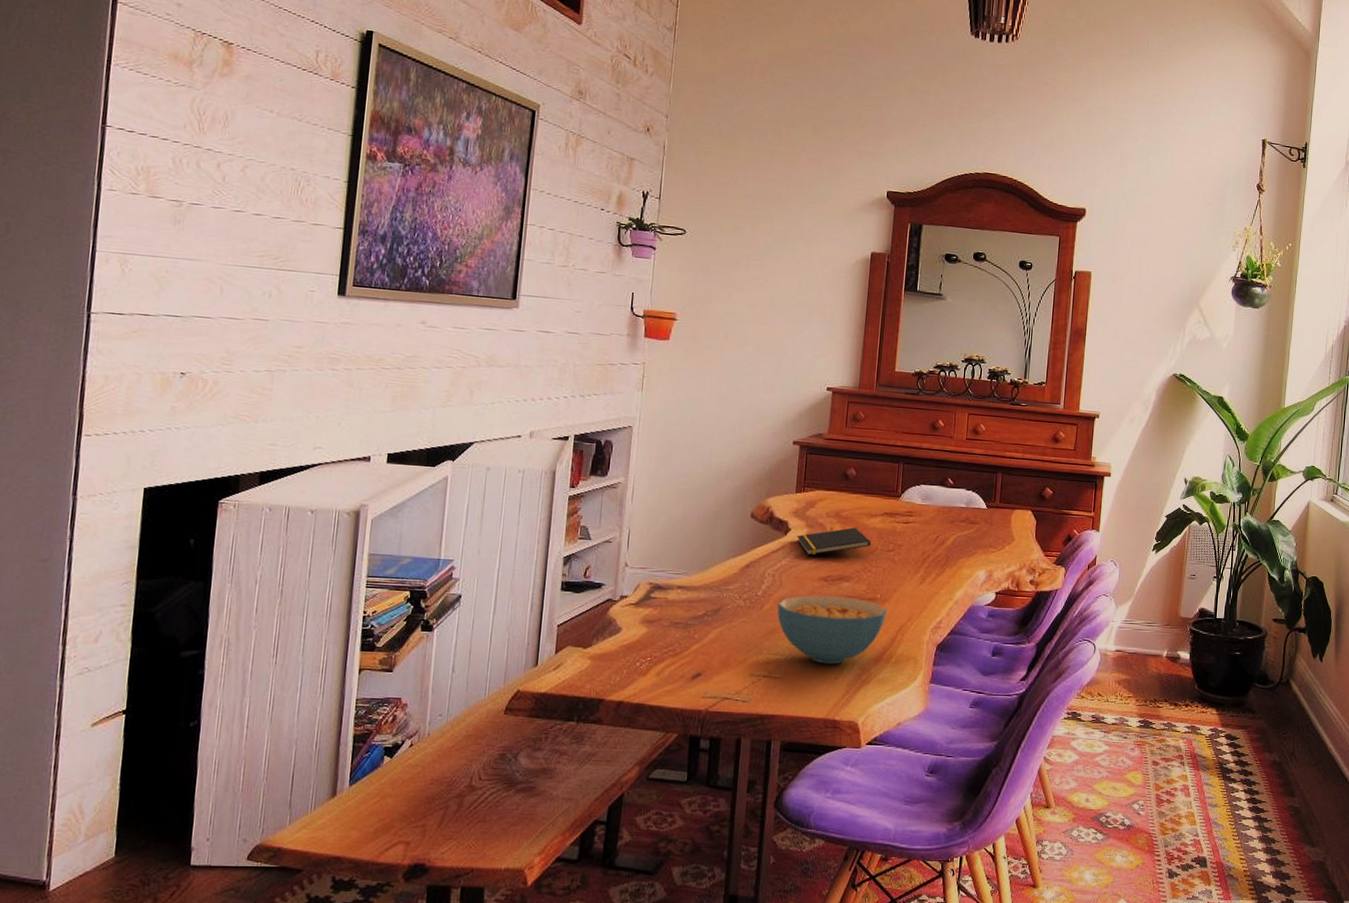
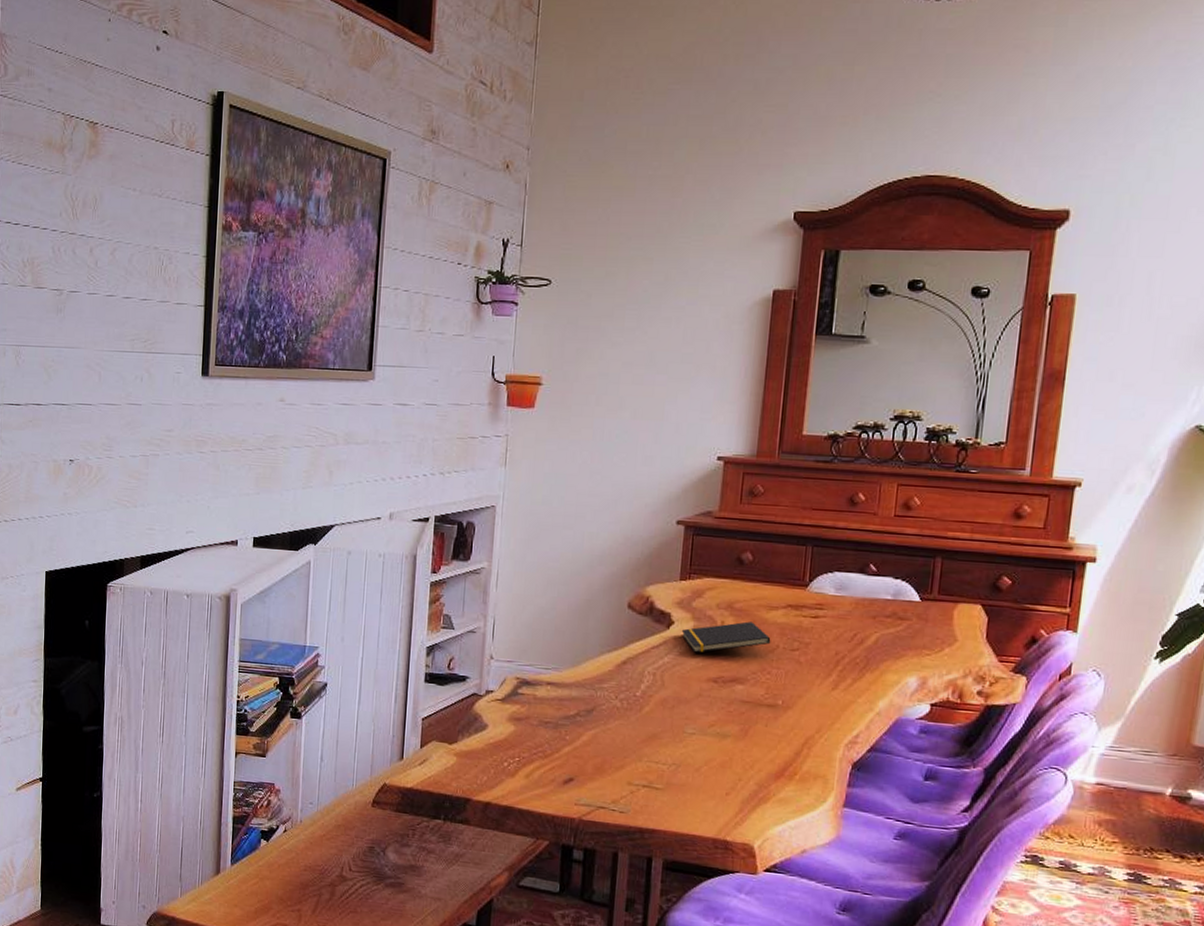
cereal bowl: present [777,595,888,665] -> none [658,697,791,778]

